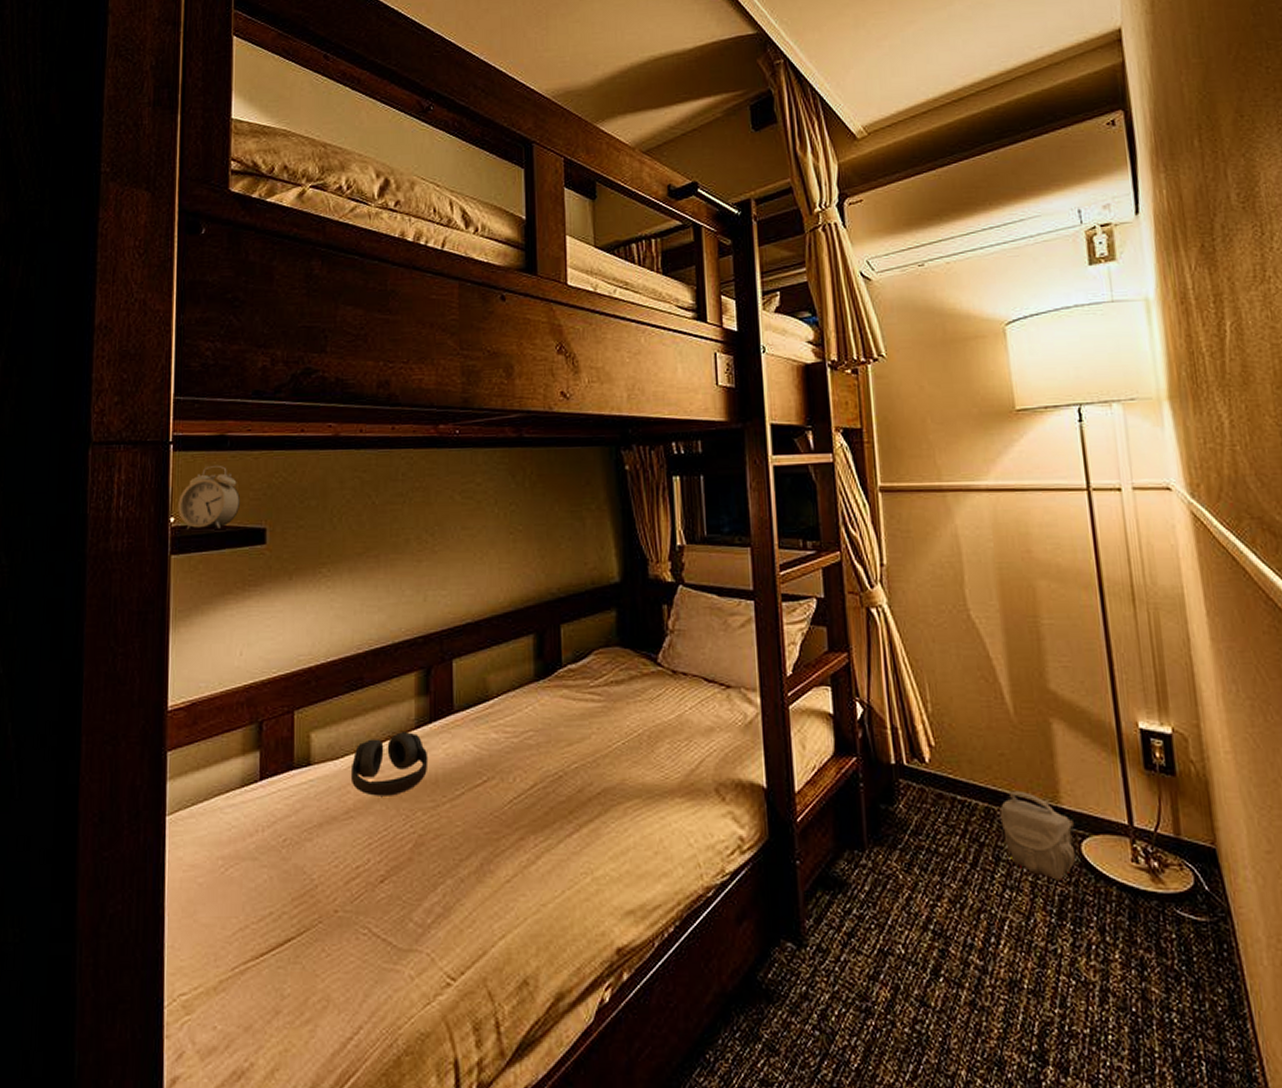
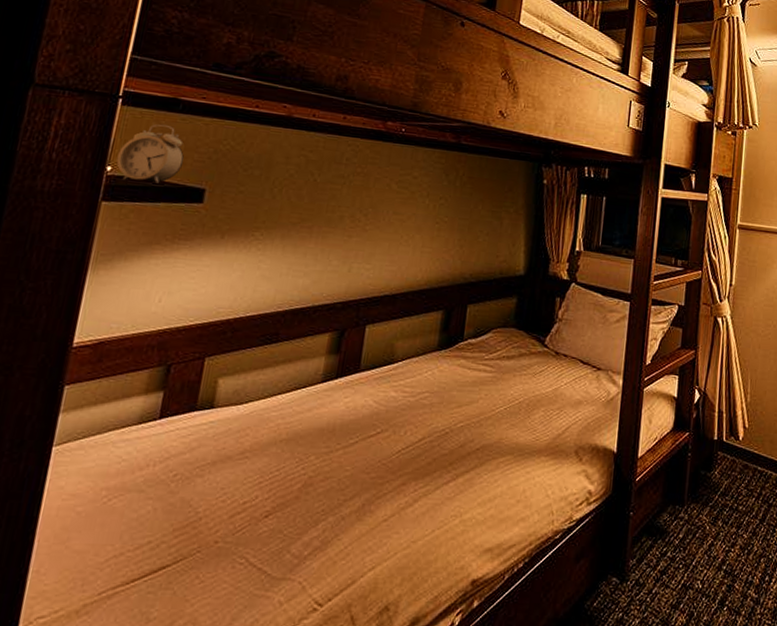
headphones: present [350,732,429,796] -> none [251,384,330,441]

